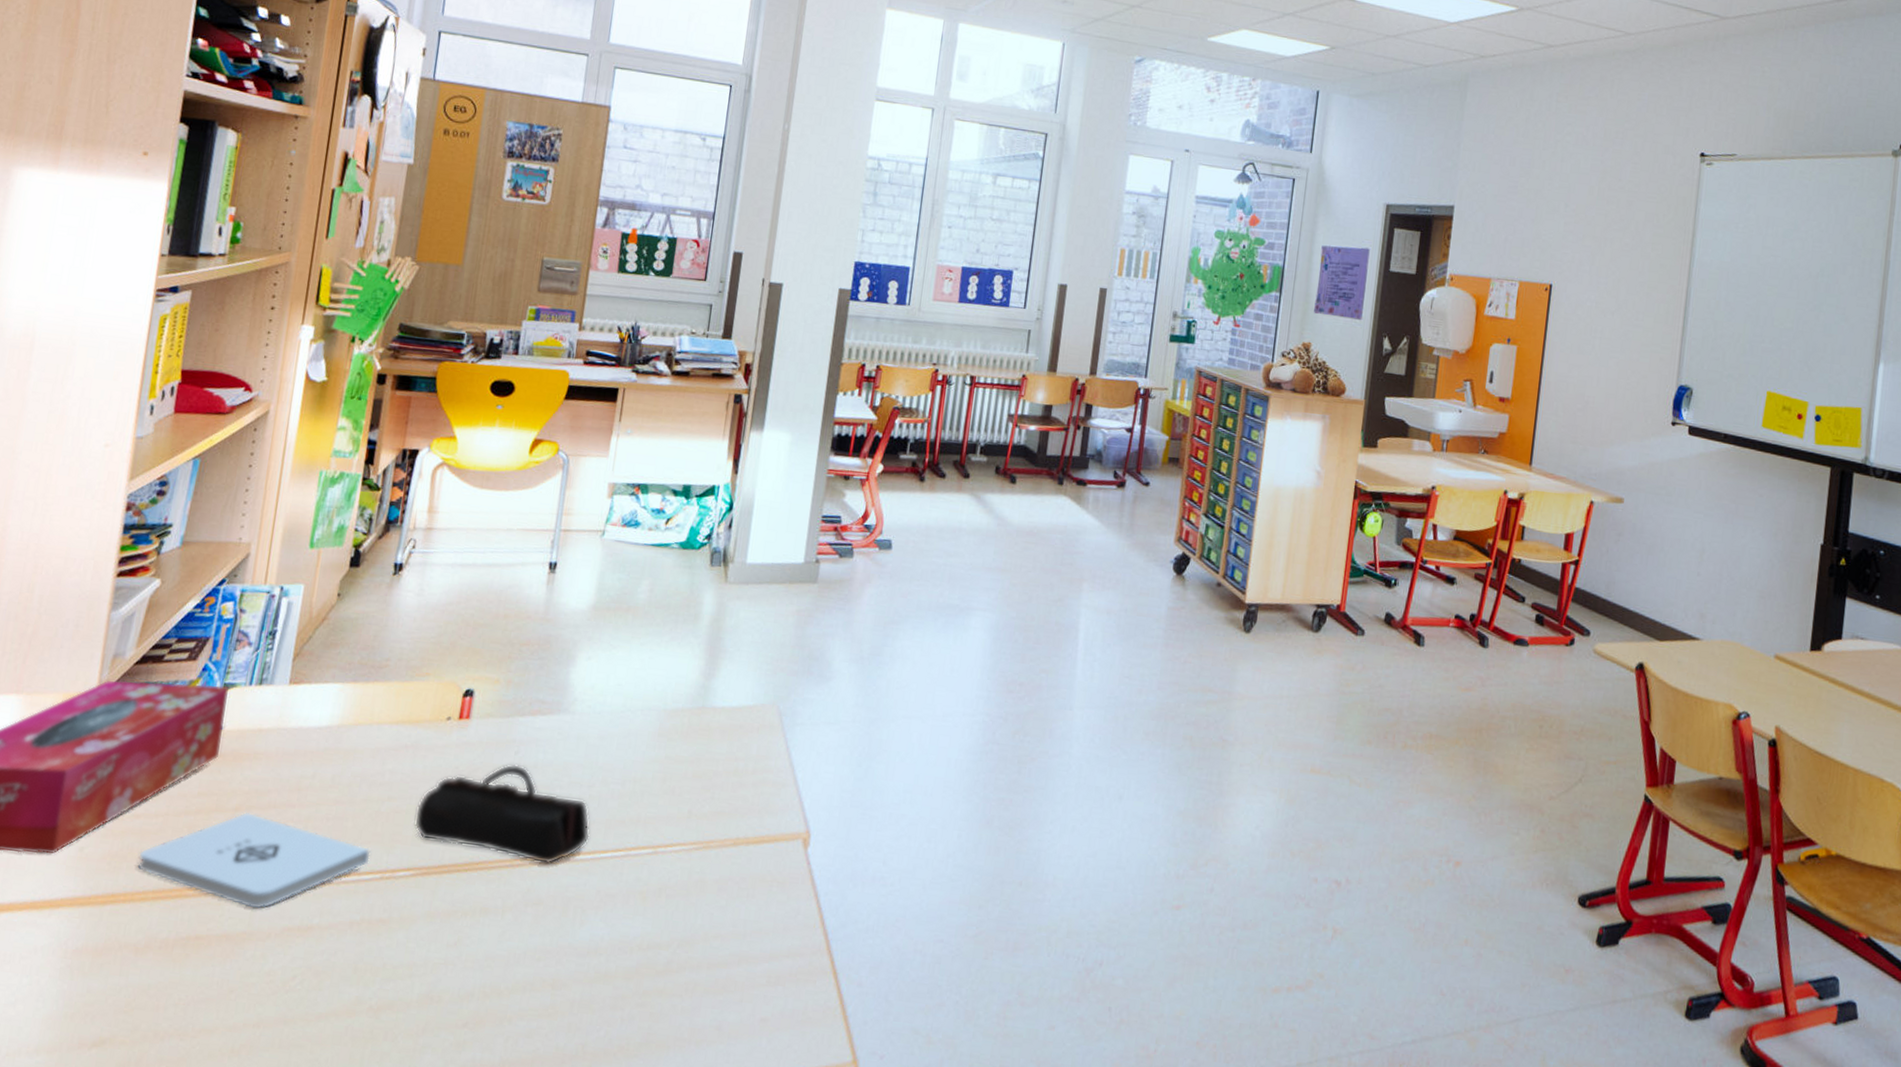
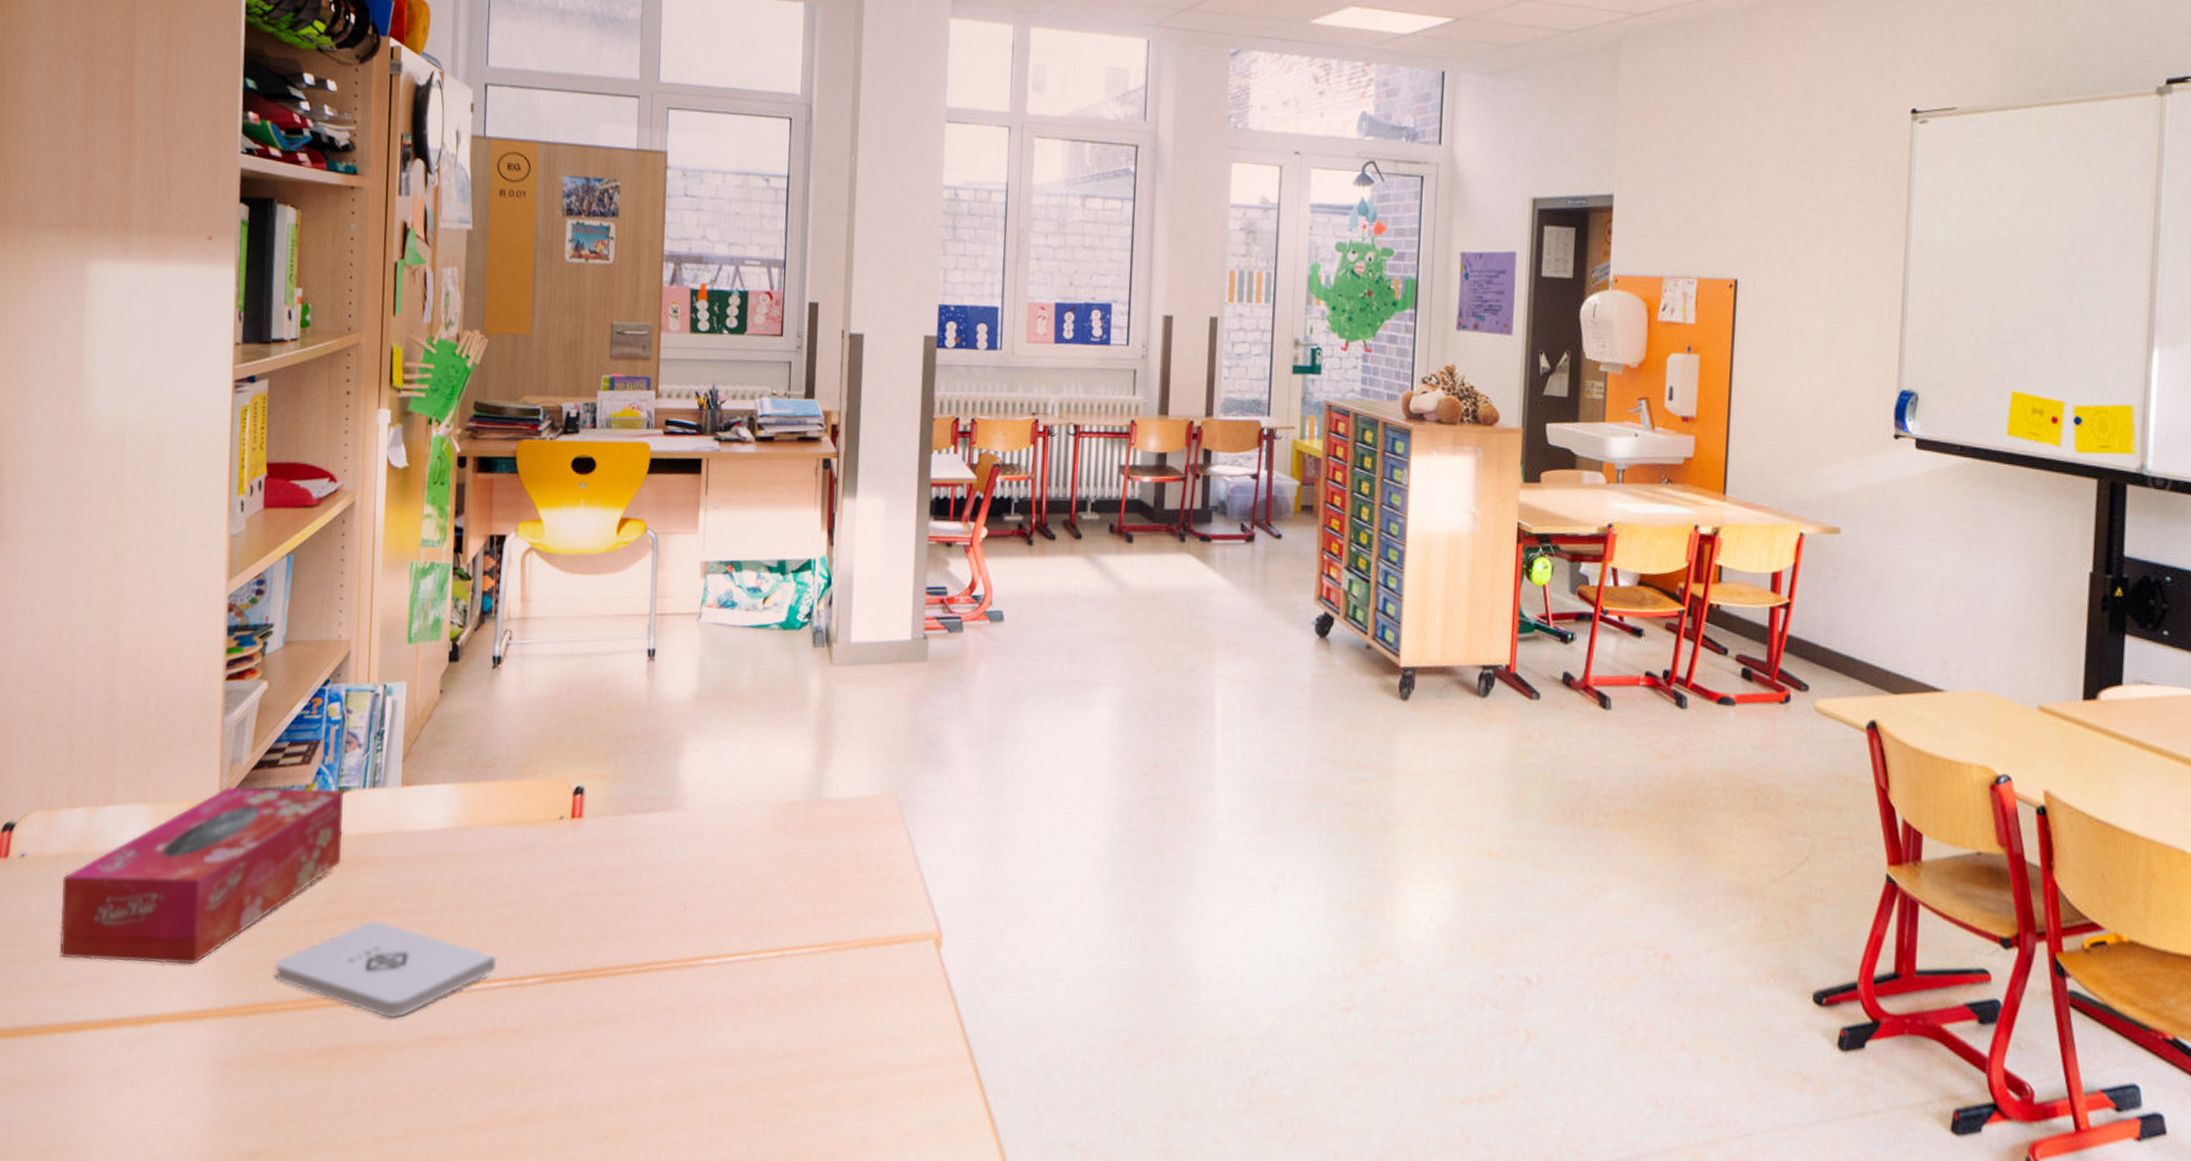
pencil case: present [414,764,590,865] -> none [537,864,714,970]

